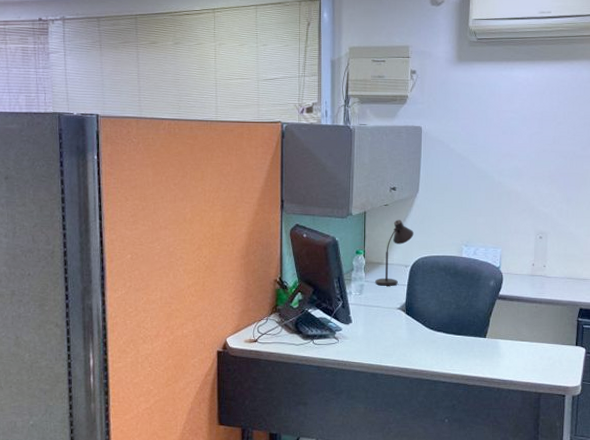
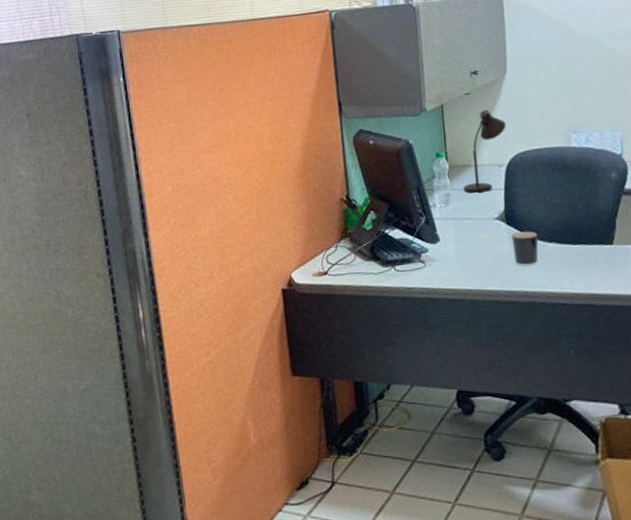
mug: none [409,321,430,350] -> present [511,231,539,267]

